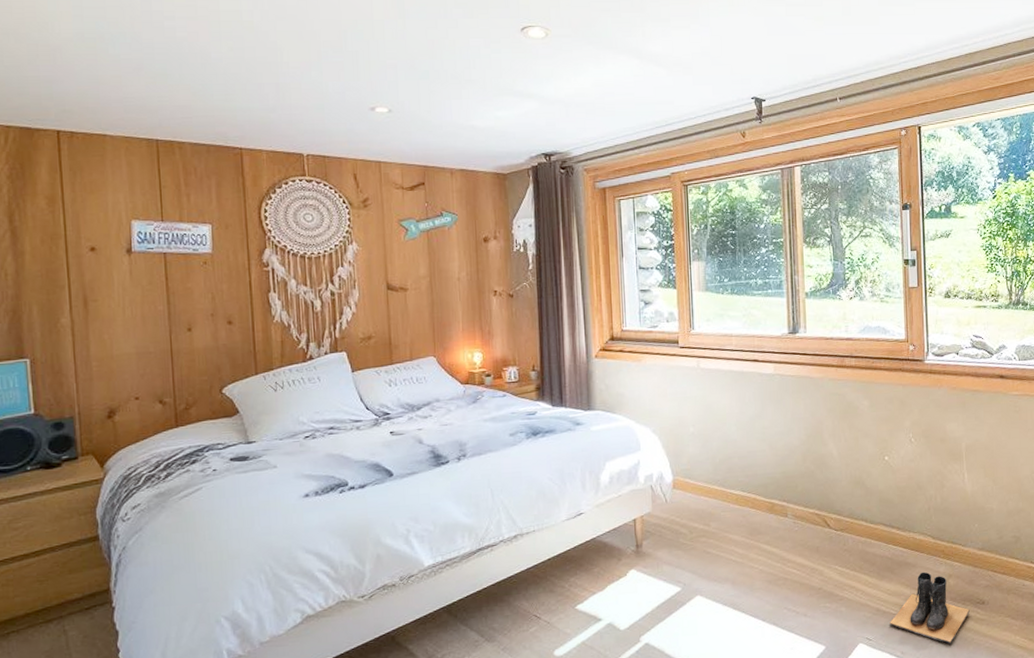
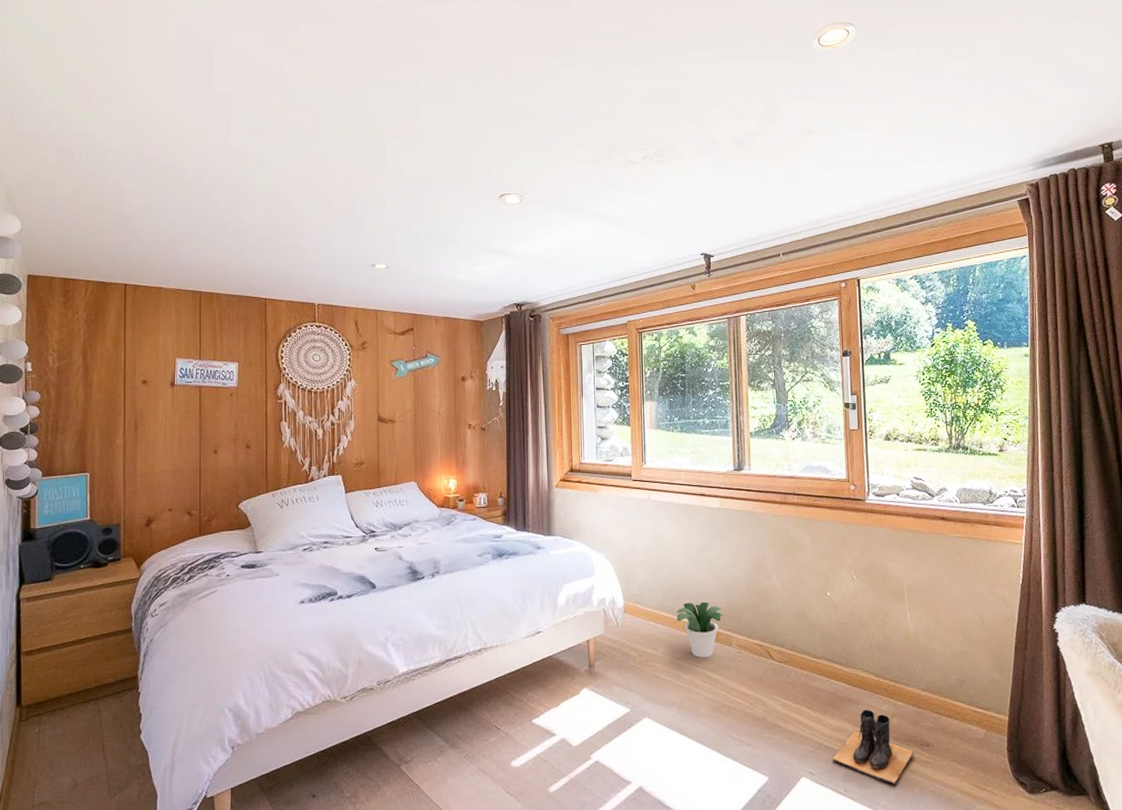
potted plant: none [729,472,779,531] -> present [677,602,724,658]

